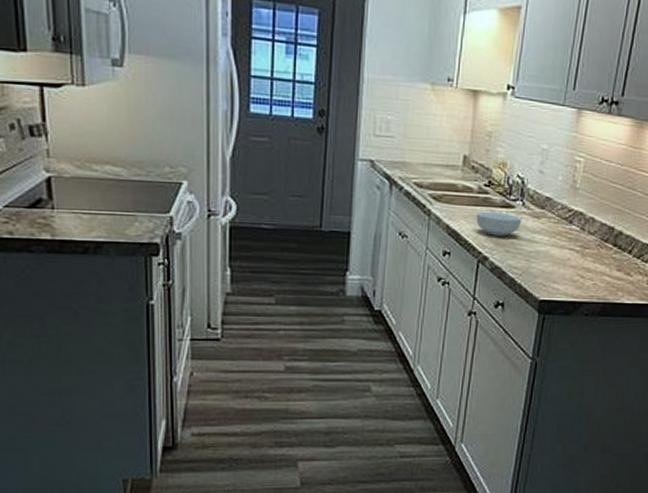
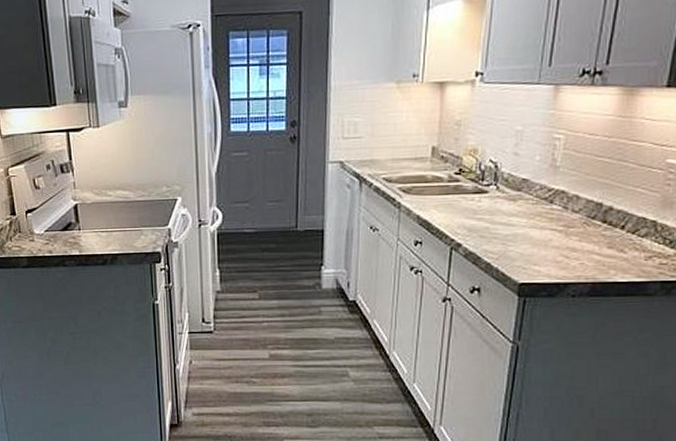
cereal bowl: present [476,211,522,236] -> none [447,198,496,223]

